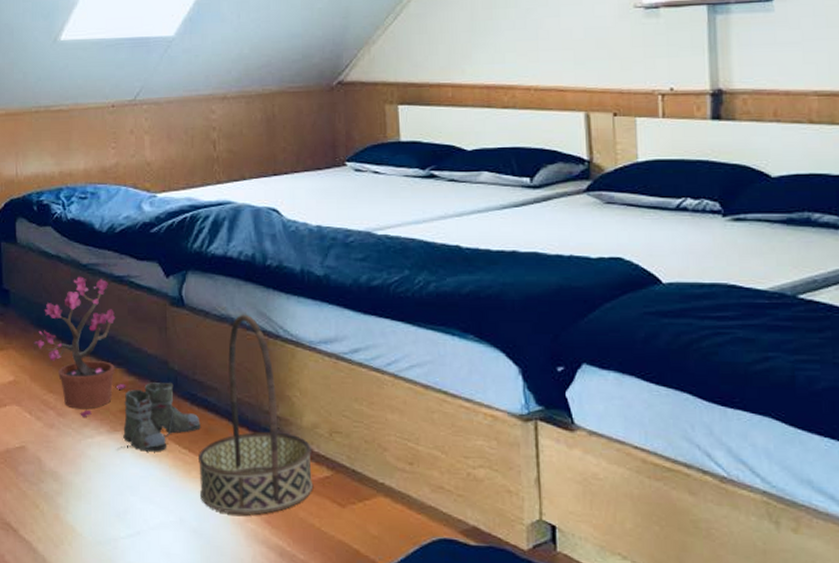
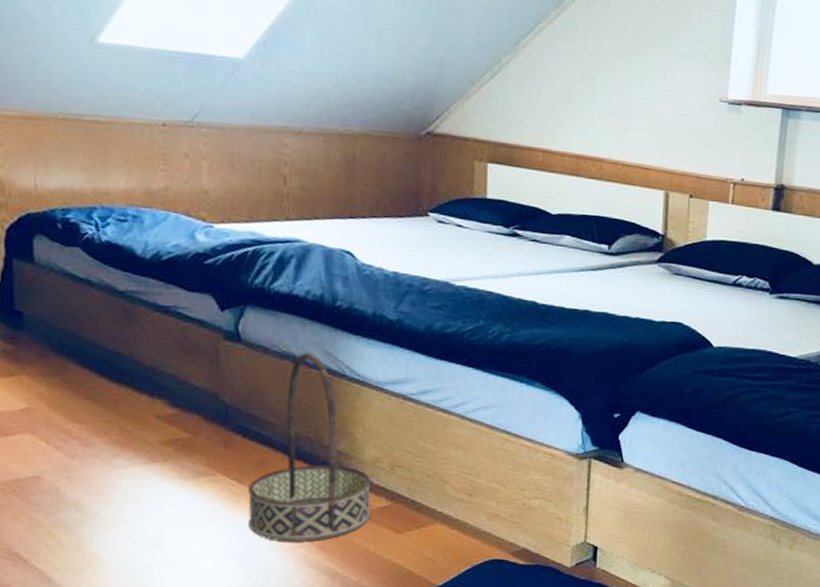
potted plant: present [34,276,126,417] -> none [54,303,168,448]
boots: present [117,382,201,452] -> none [154,415,253,483]

